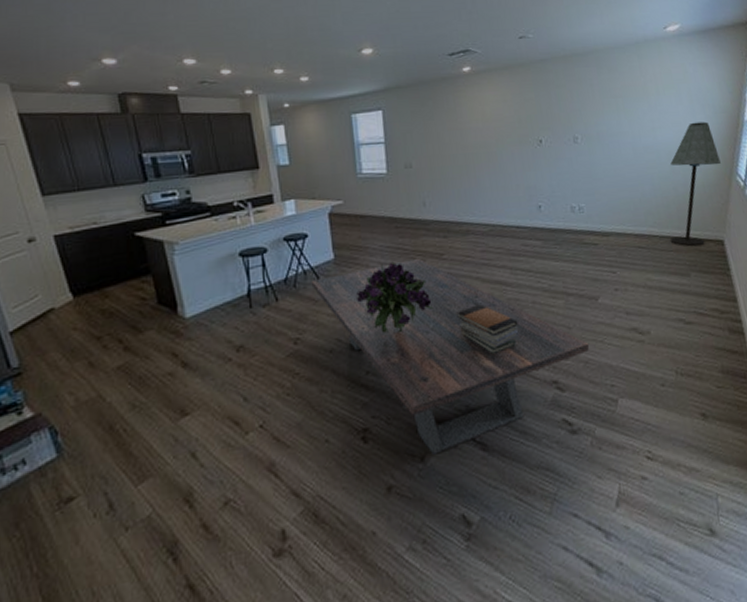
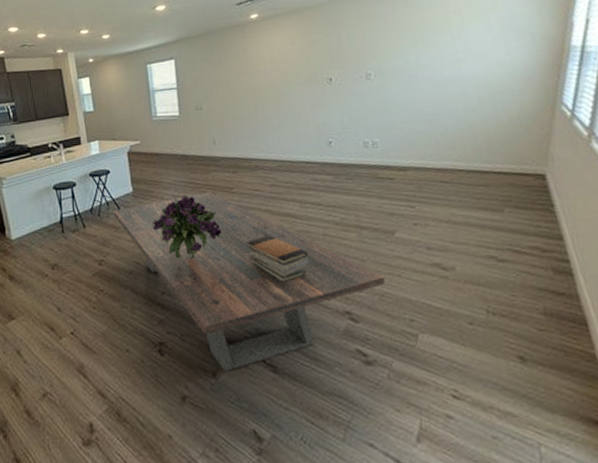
floor lamp: present [669,121,721,247] -> none [478,49,541,181]

